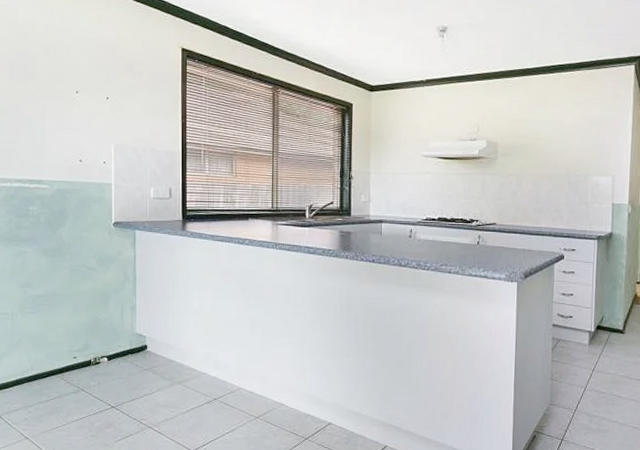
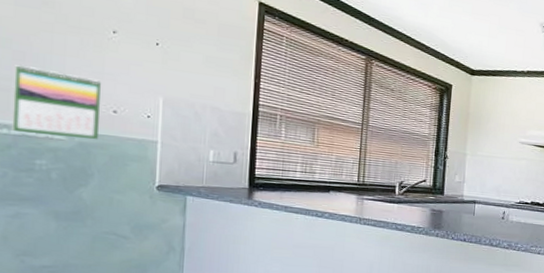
calendar: none [12,128,70,187] -> present [12,64,101,140]

